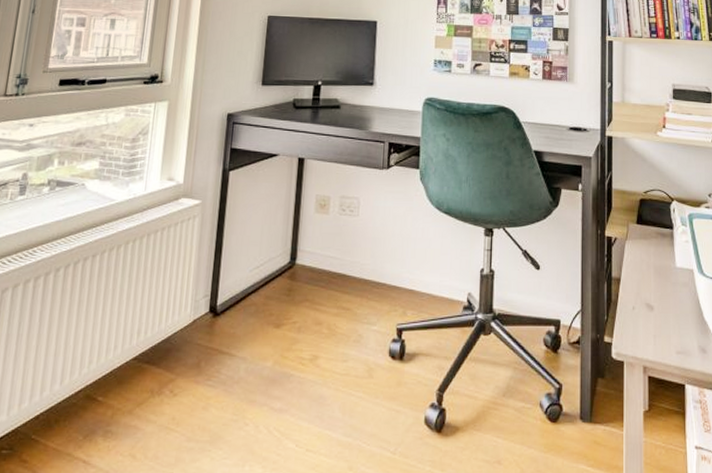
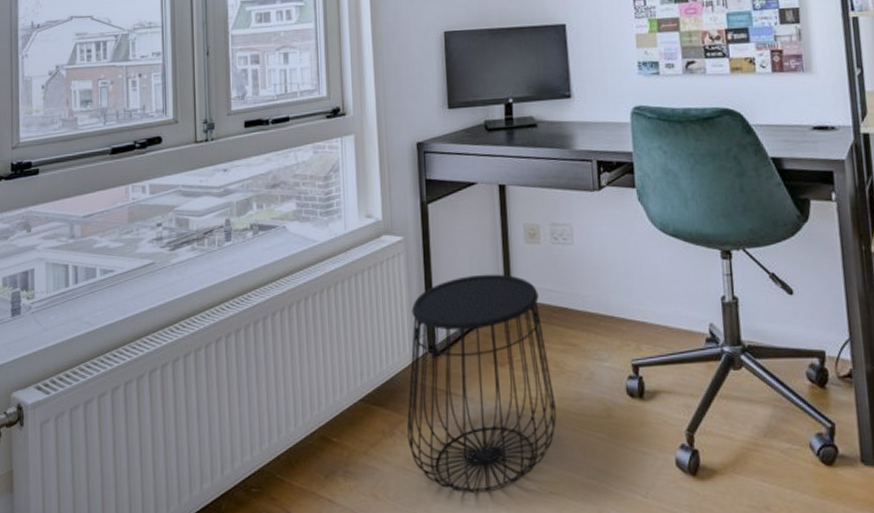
side table: none [175,240,324,451] -> present [406,274,557,492]

